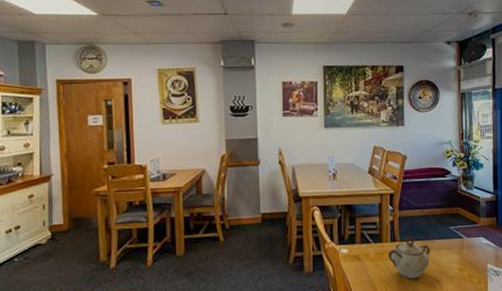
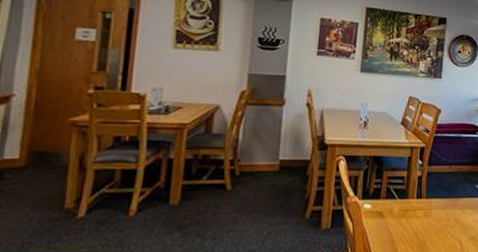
sugar bowl: present [389,236,430,279] -> none [413,193,455,239]

